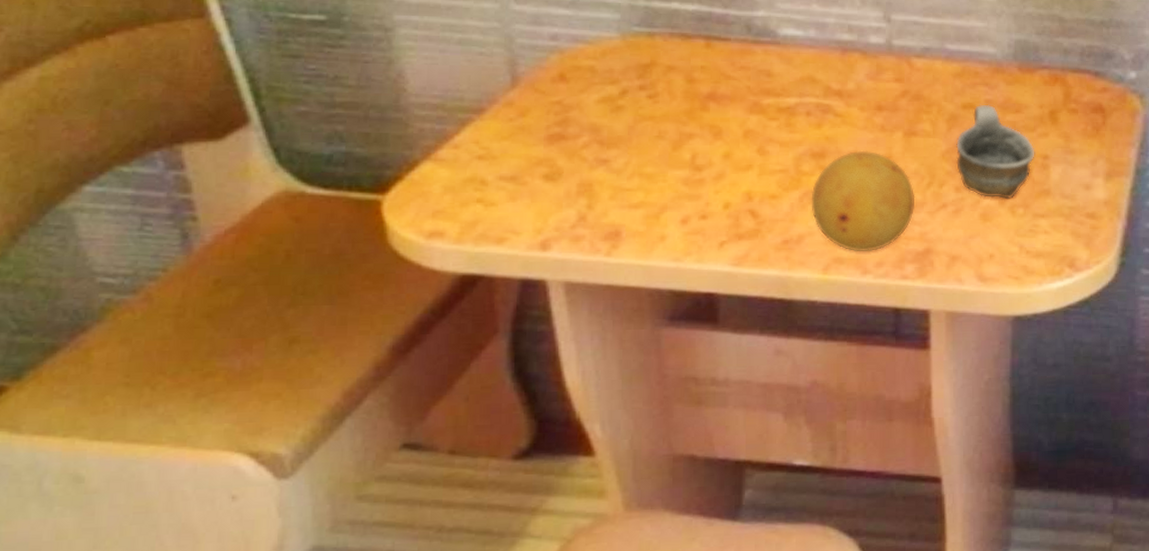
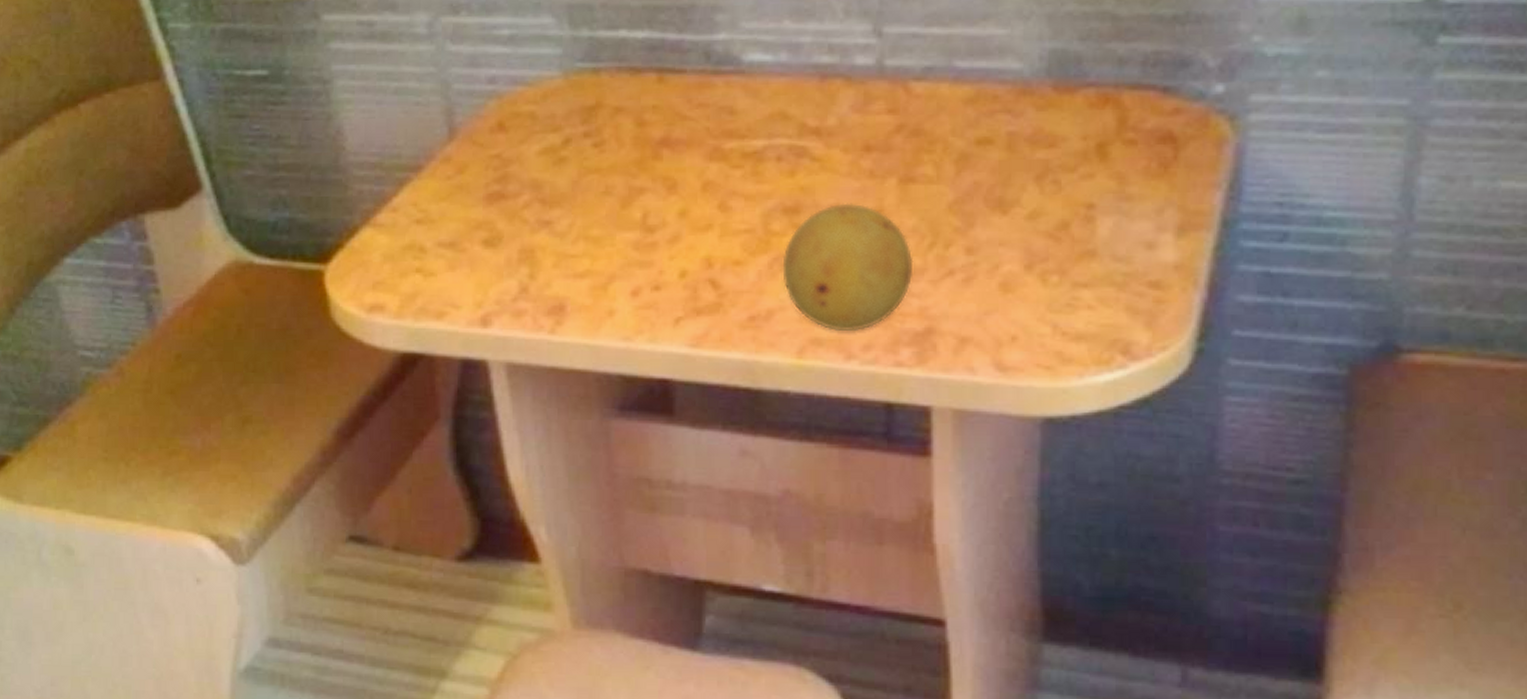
cup: present [955,104,1035,200] -> none [966,137,1076,264]

